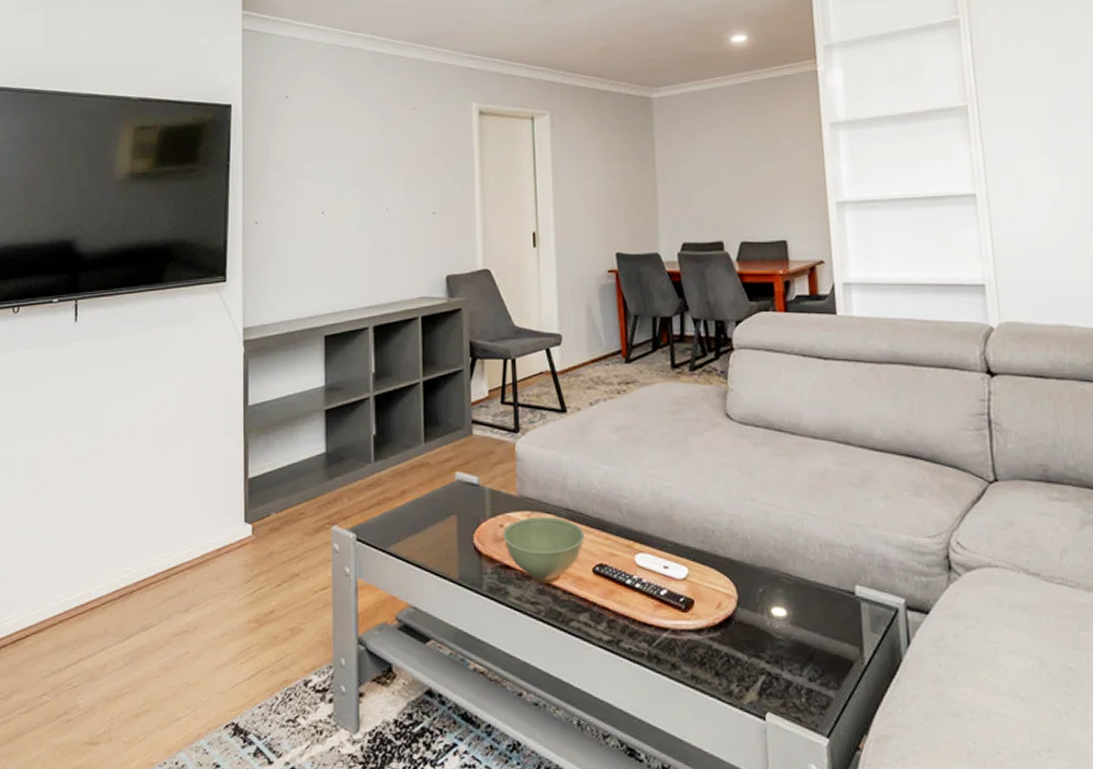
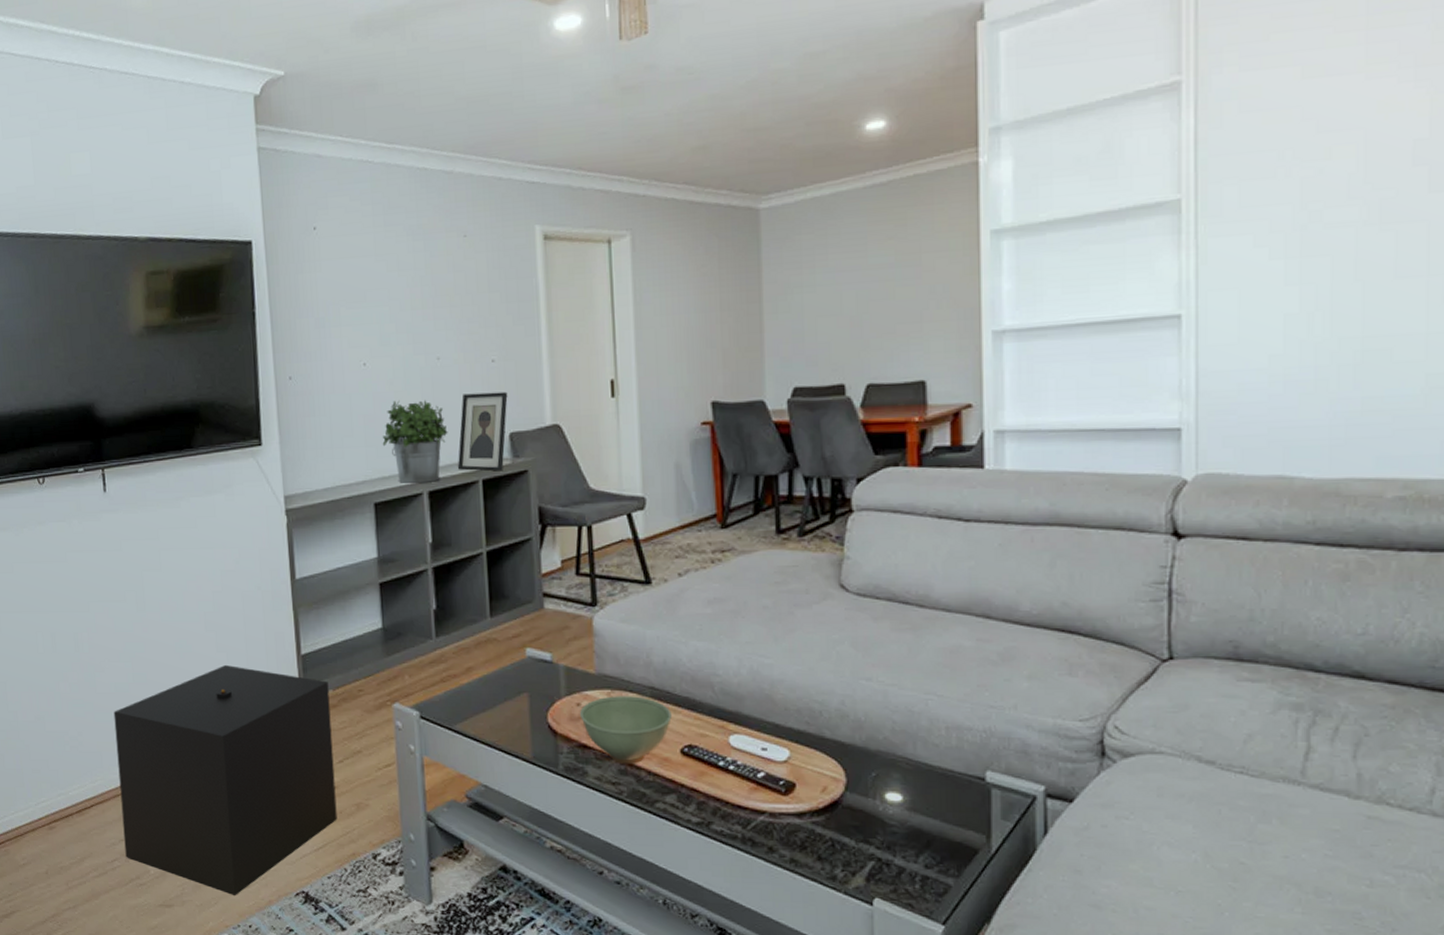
subwoofer: none [56,489,272,729] -> present [113,665,337,895]
potted plant: none [335,245,393,319] -> present [382,400,448,484]
picture frame: none [401,240,446,309] -> present [458,391,508,472]

